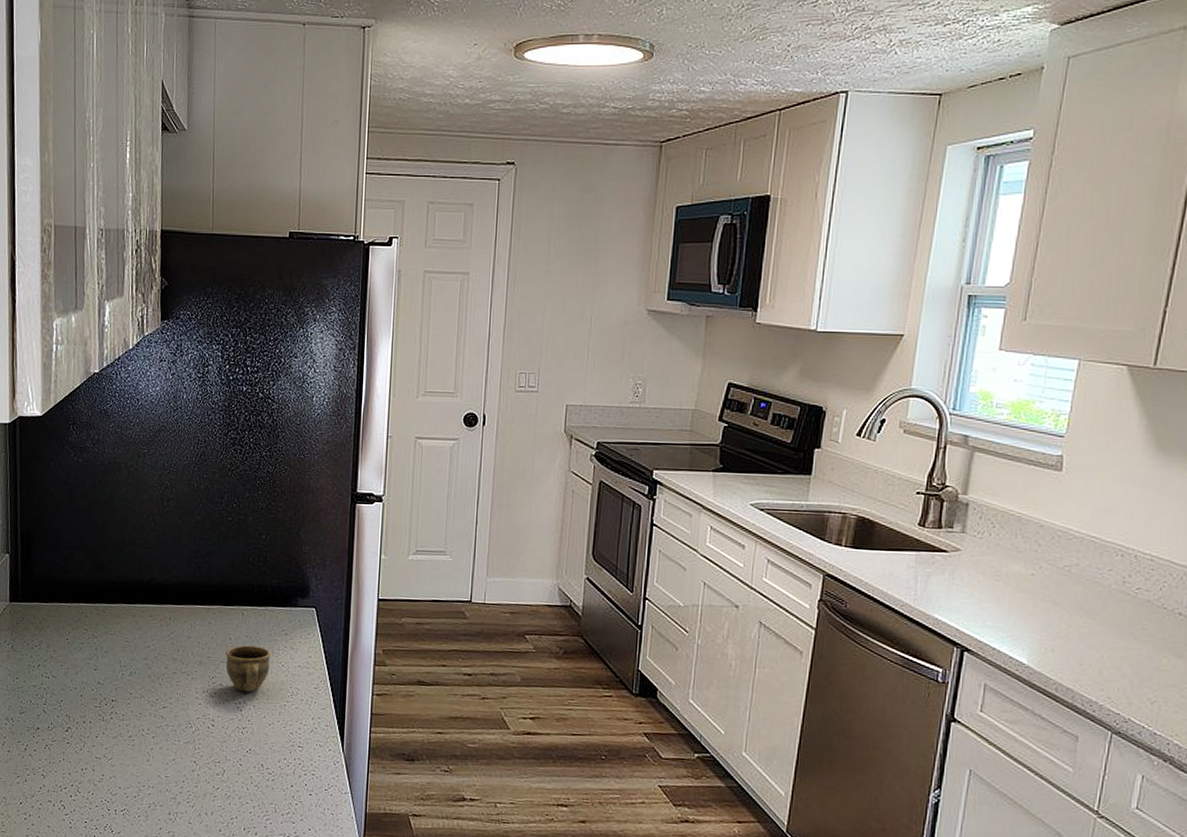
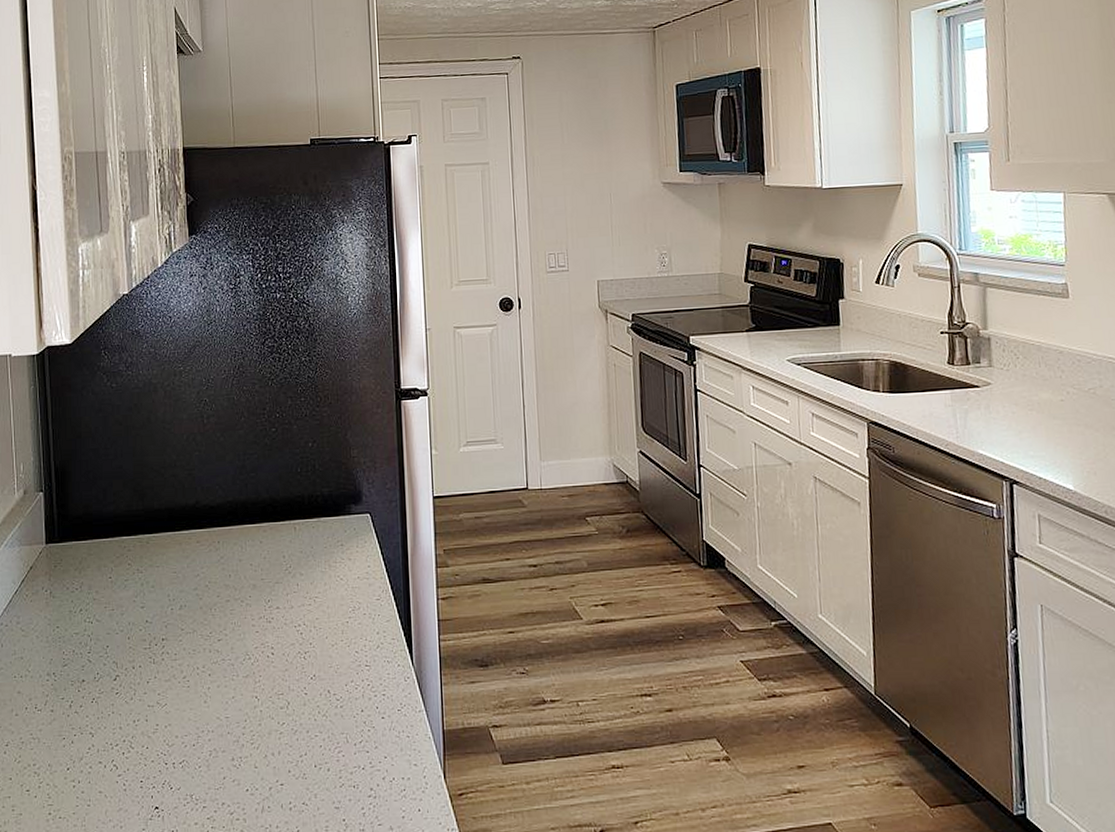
cup: present [226,645,271,693] -> none [281,561,328,613]

